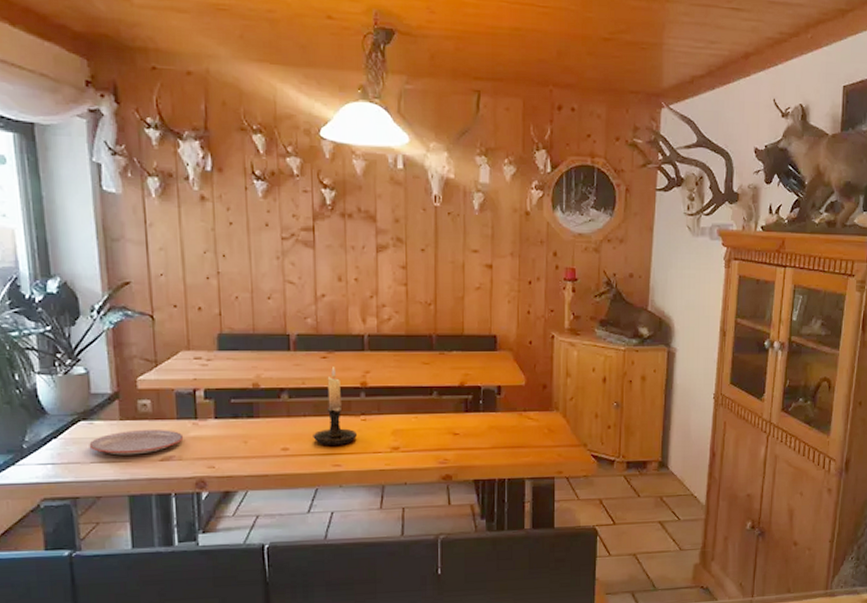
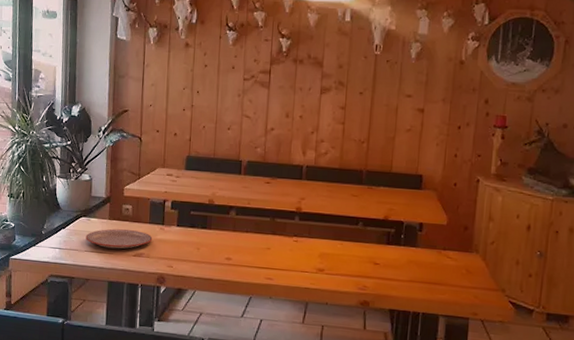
candle holder: present [313,365,357,445] -> none [252,190,289,261]

